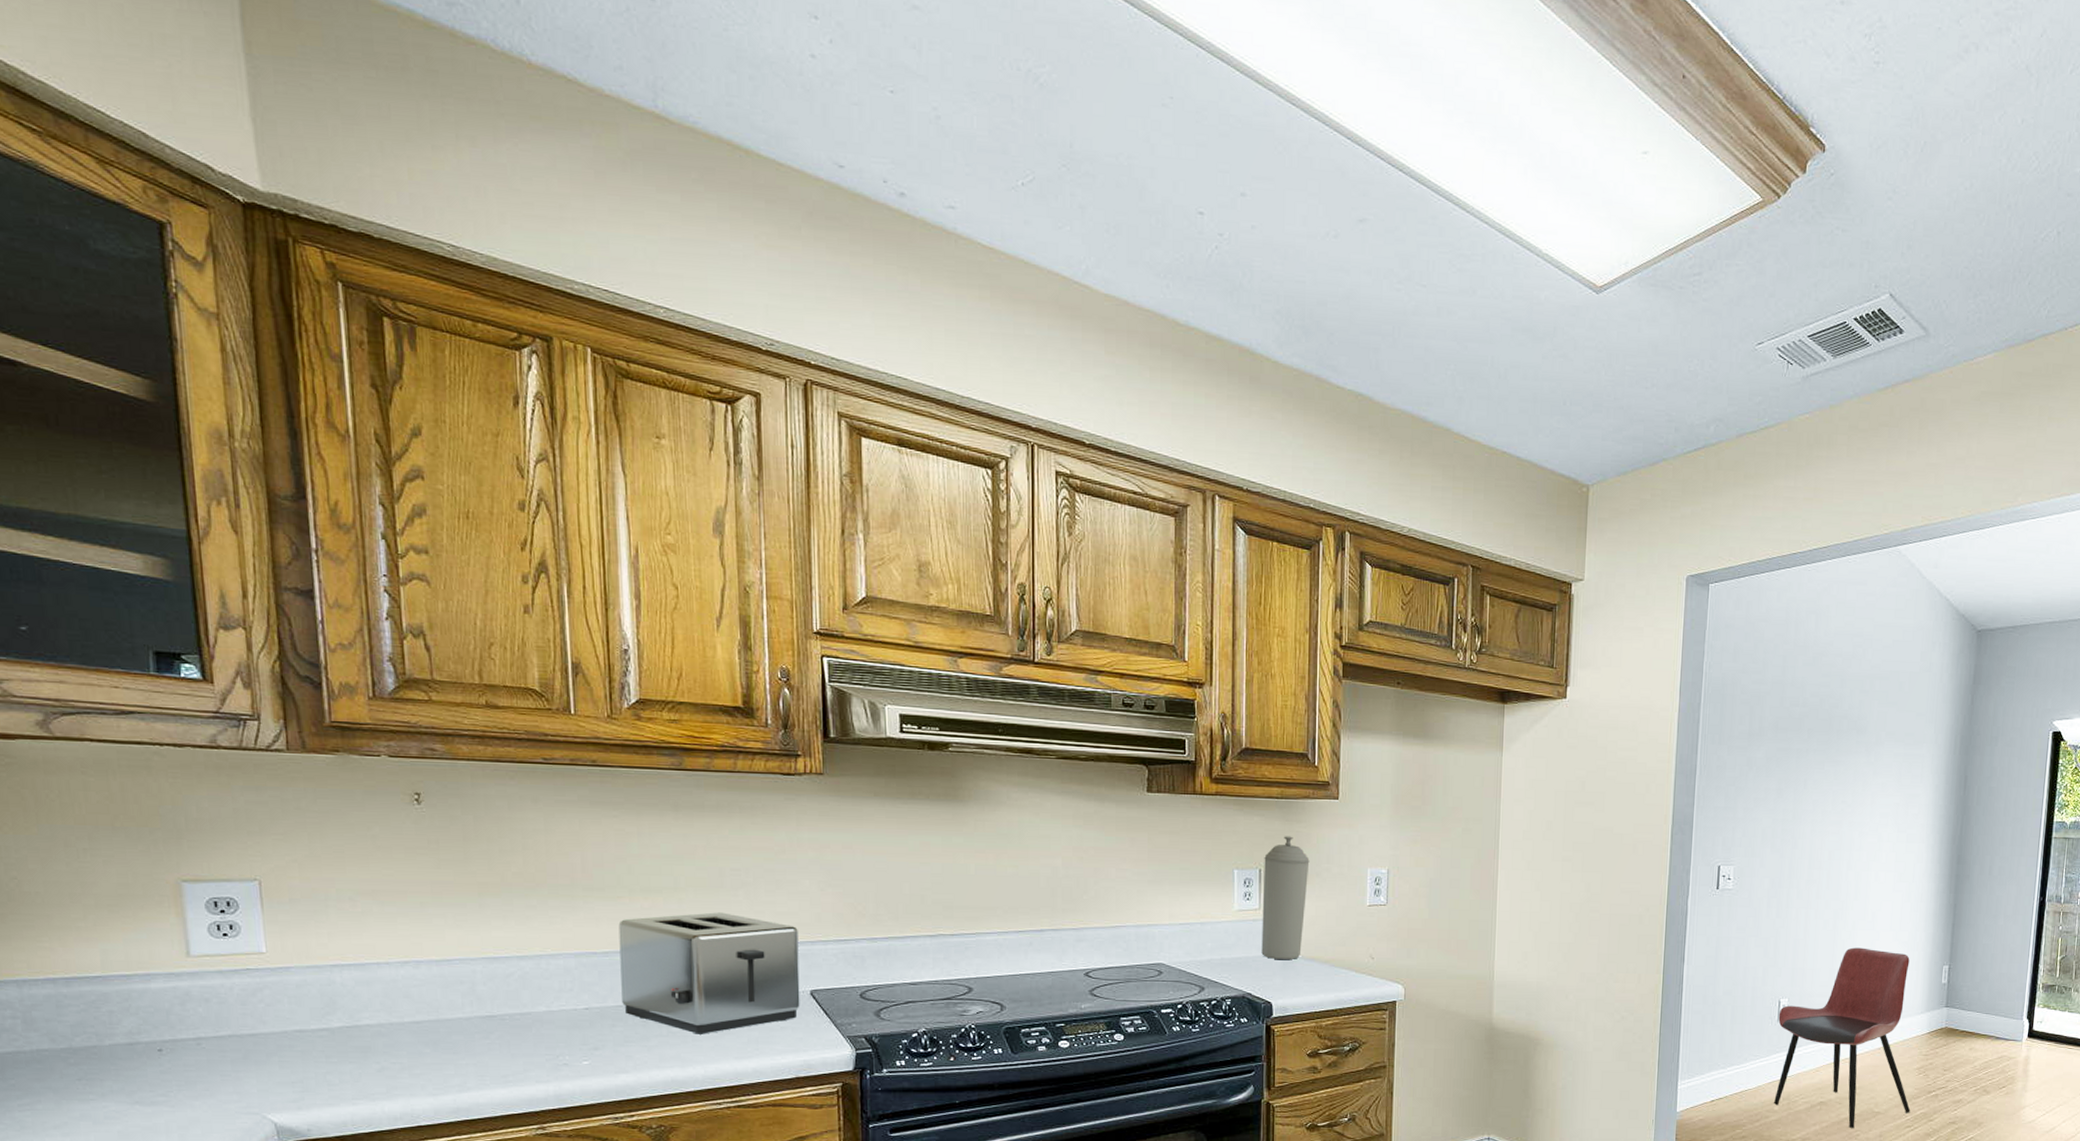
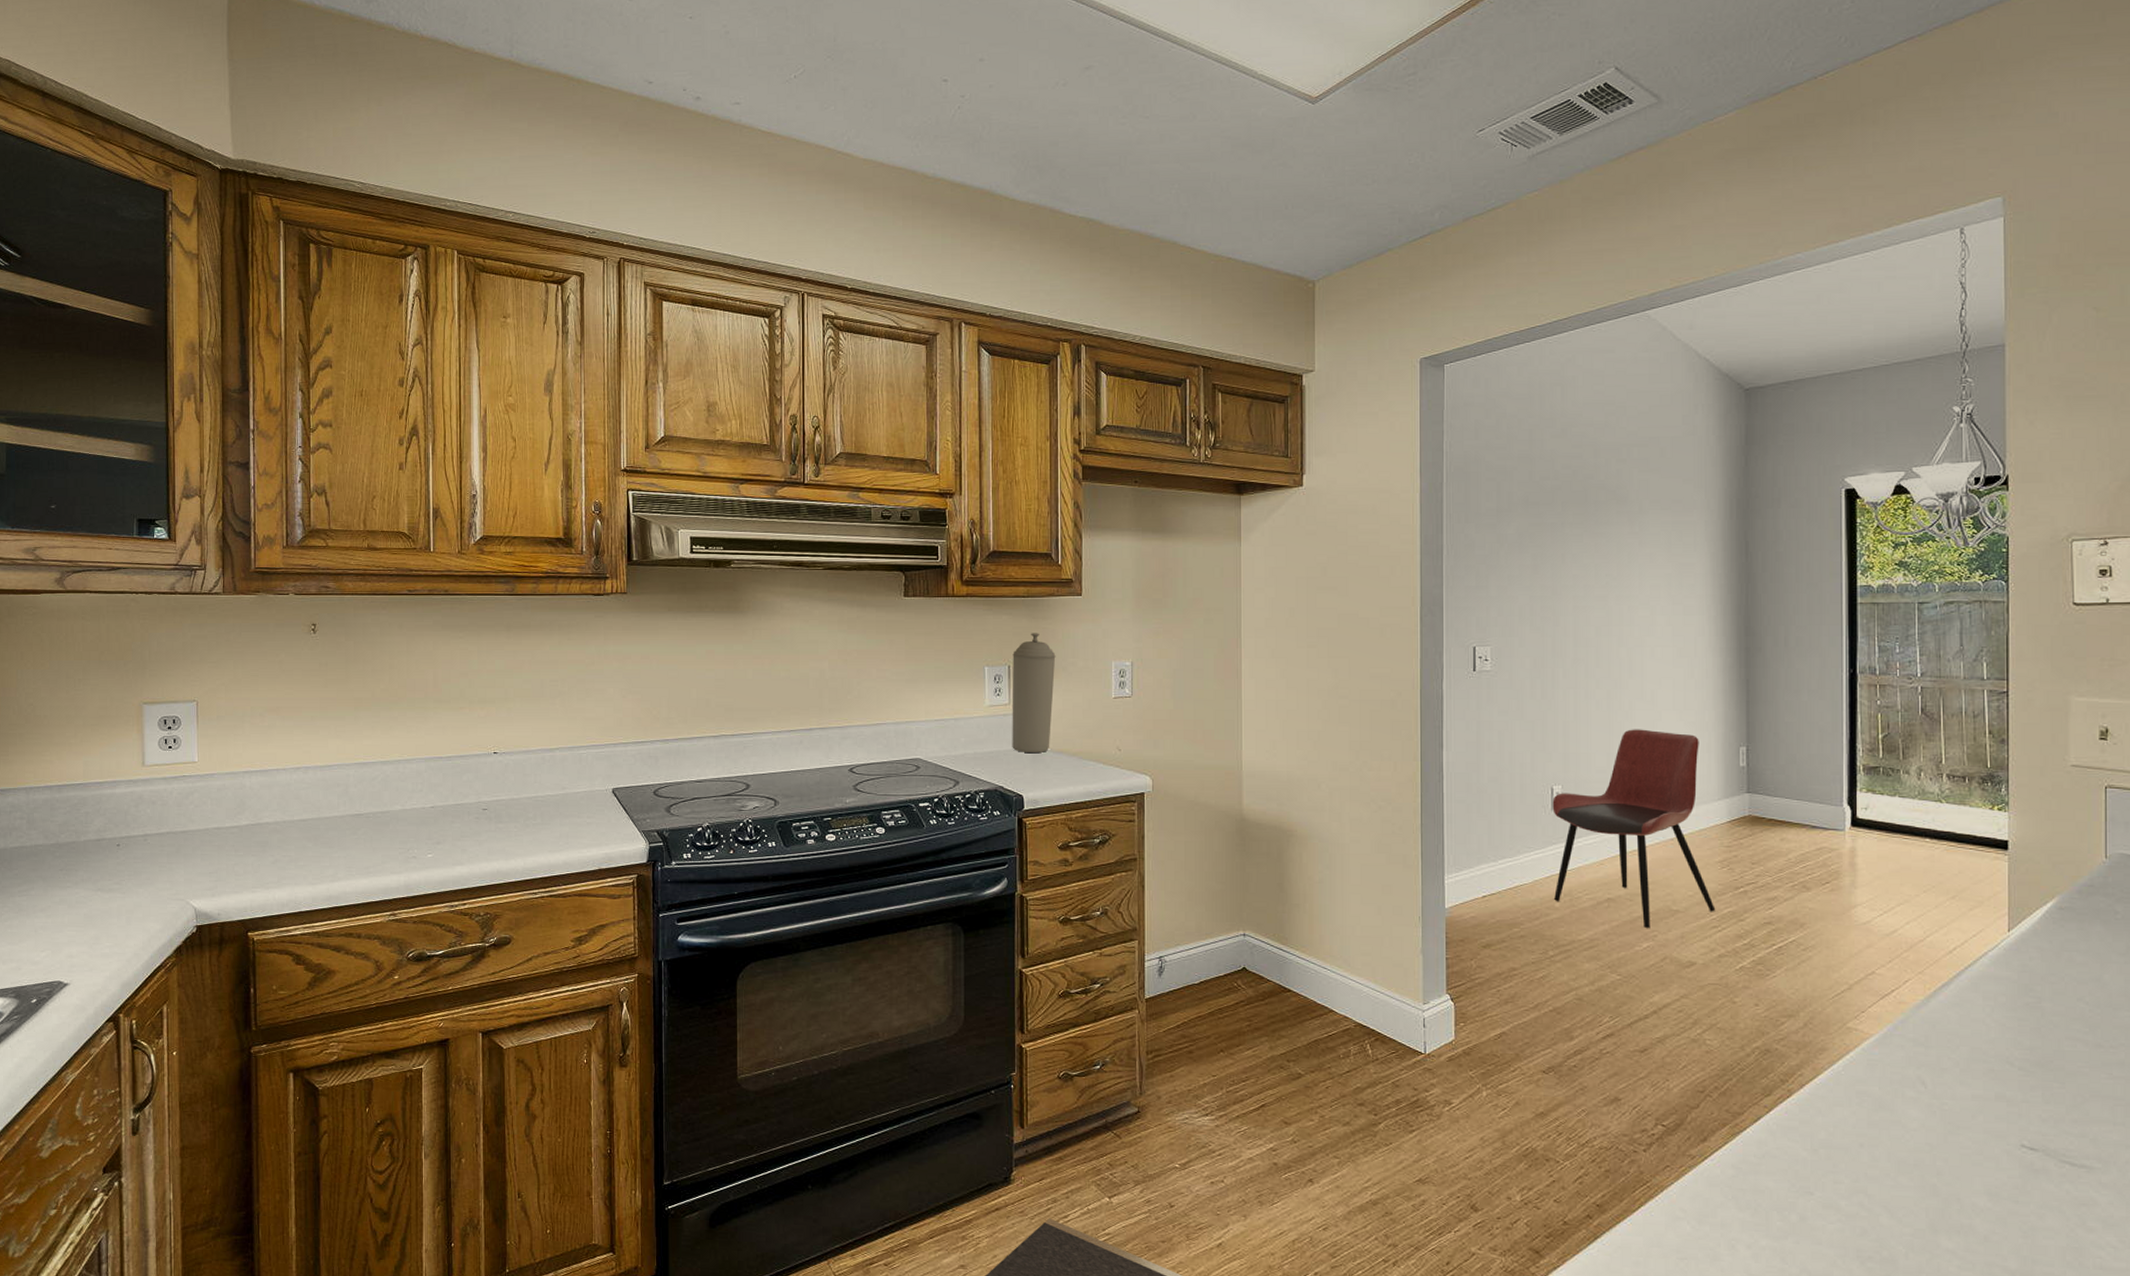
toaster: present [618,912,800,1034] -> none [459,719,604,830]

